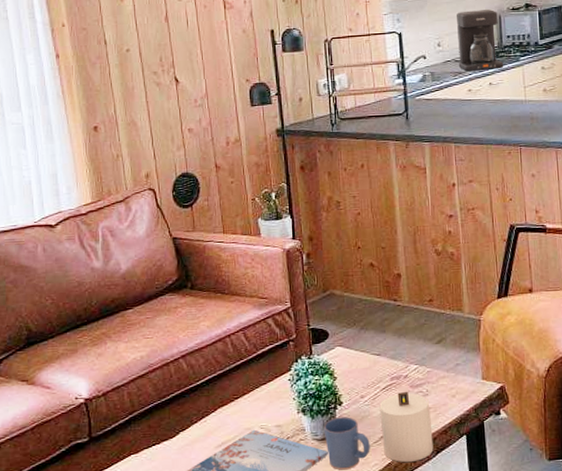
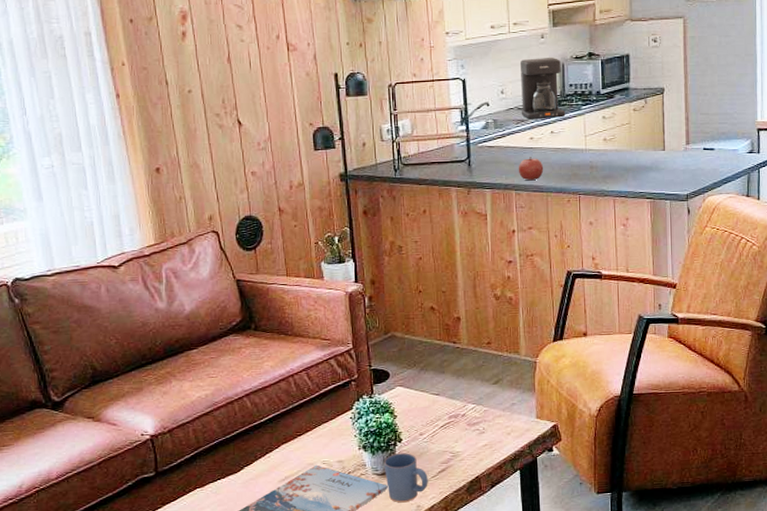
candle: present [379,391,434,463] -> none [437,429,489,496]
fruit: none [456,109,483,133] -> present [518,157,544,181]

